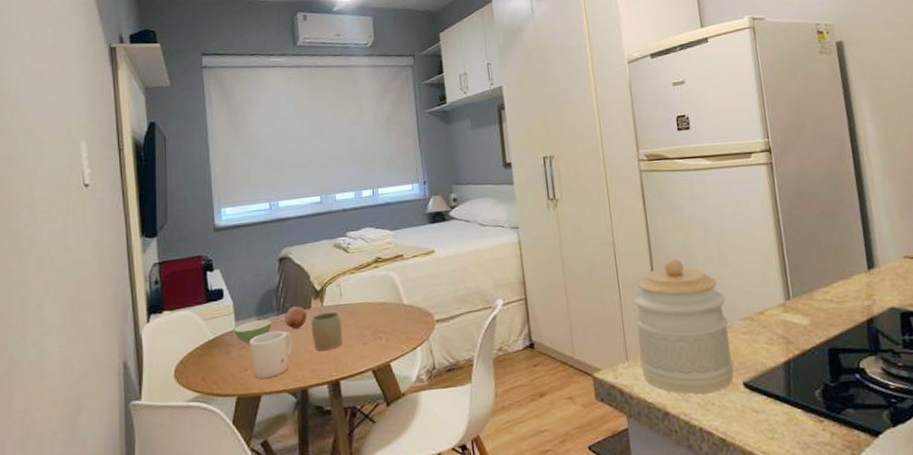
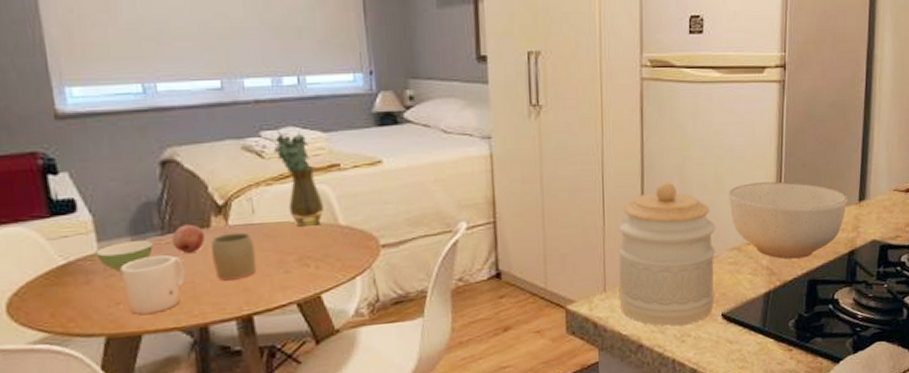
vase: none [355,231,392,307] -> present [273,130,324,228]
bowl: none [733,253,857,328] -> present [729,181,848,259]

